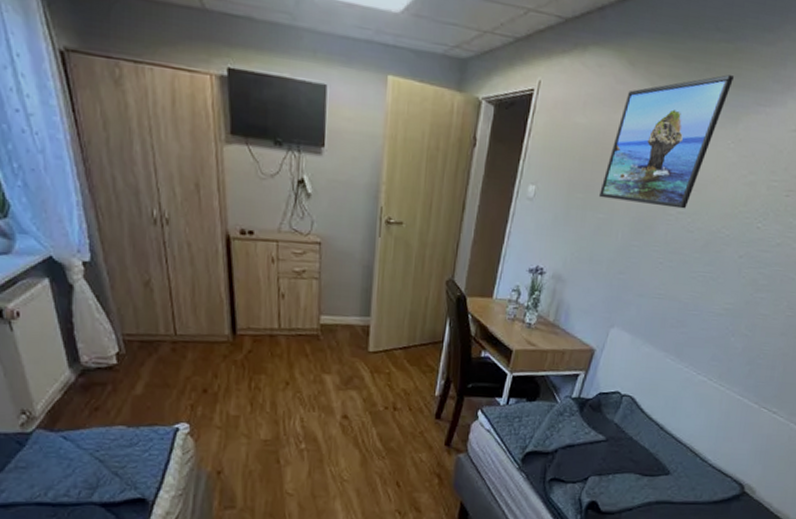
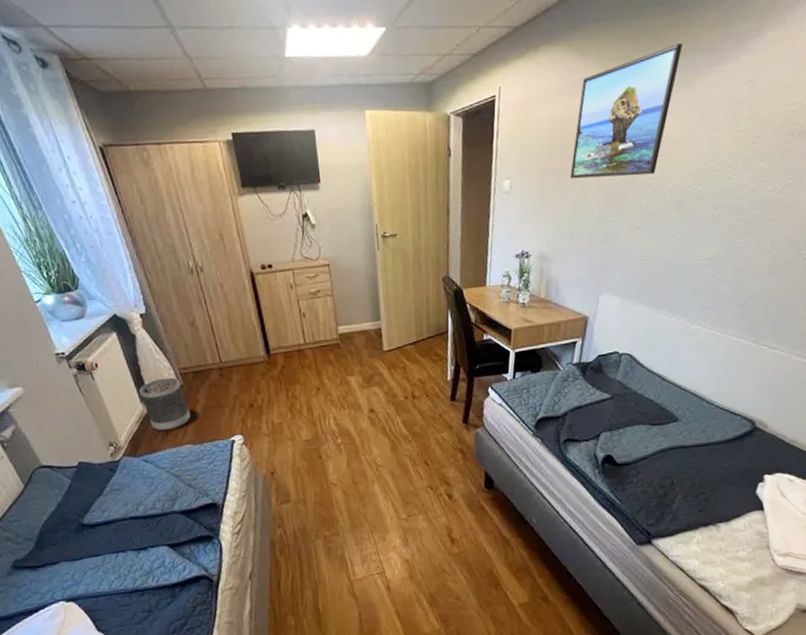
wastebasket: none [69,342,130,406] -> present [139,377,191,432]

